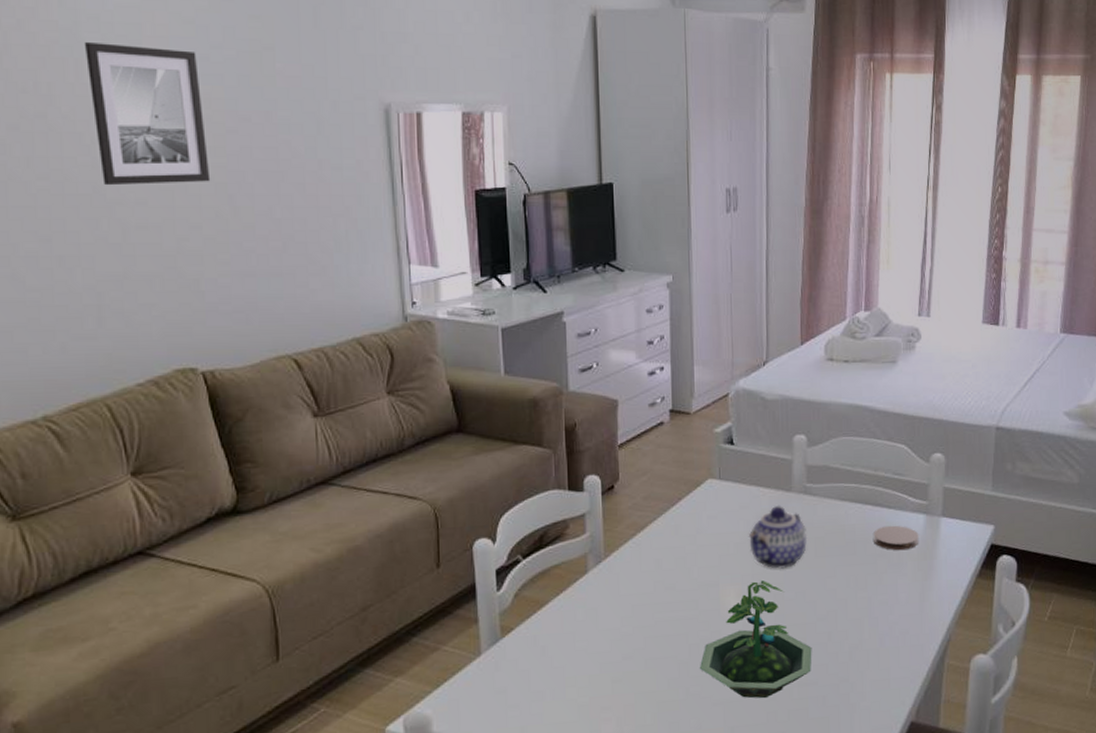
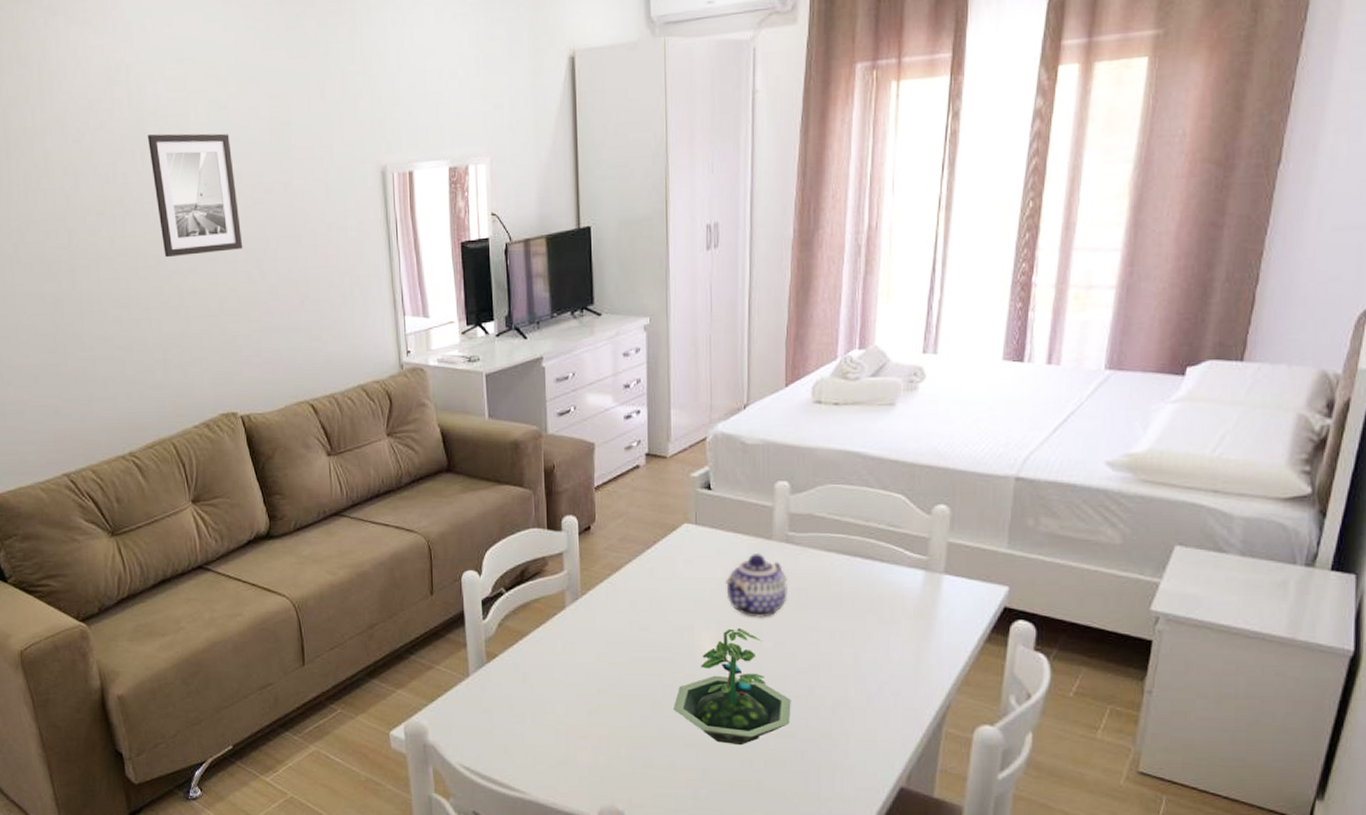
coaster: present [874,525,919,551] -> none [863,580,916,608]

